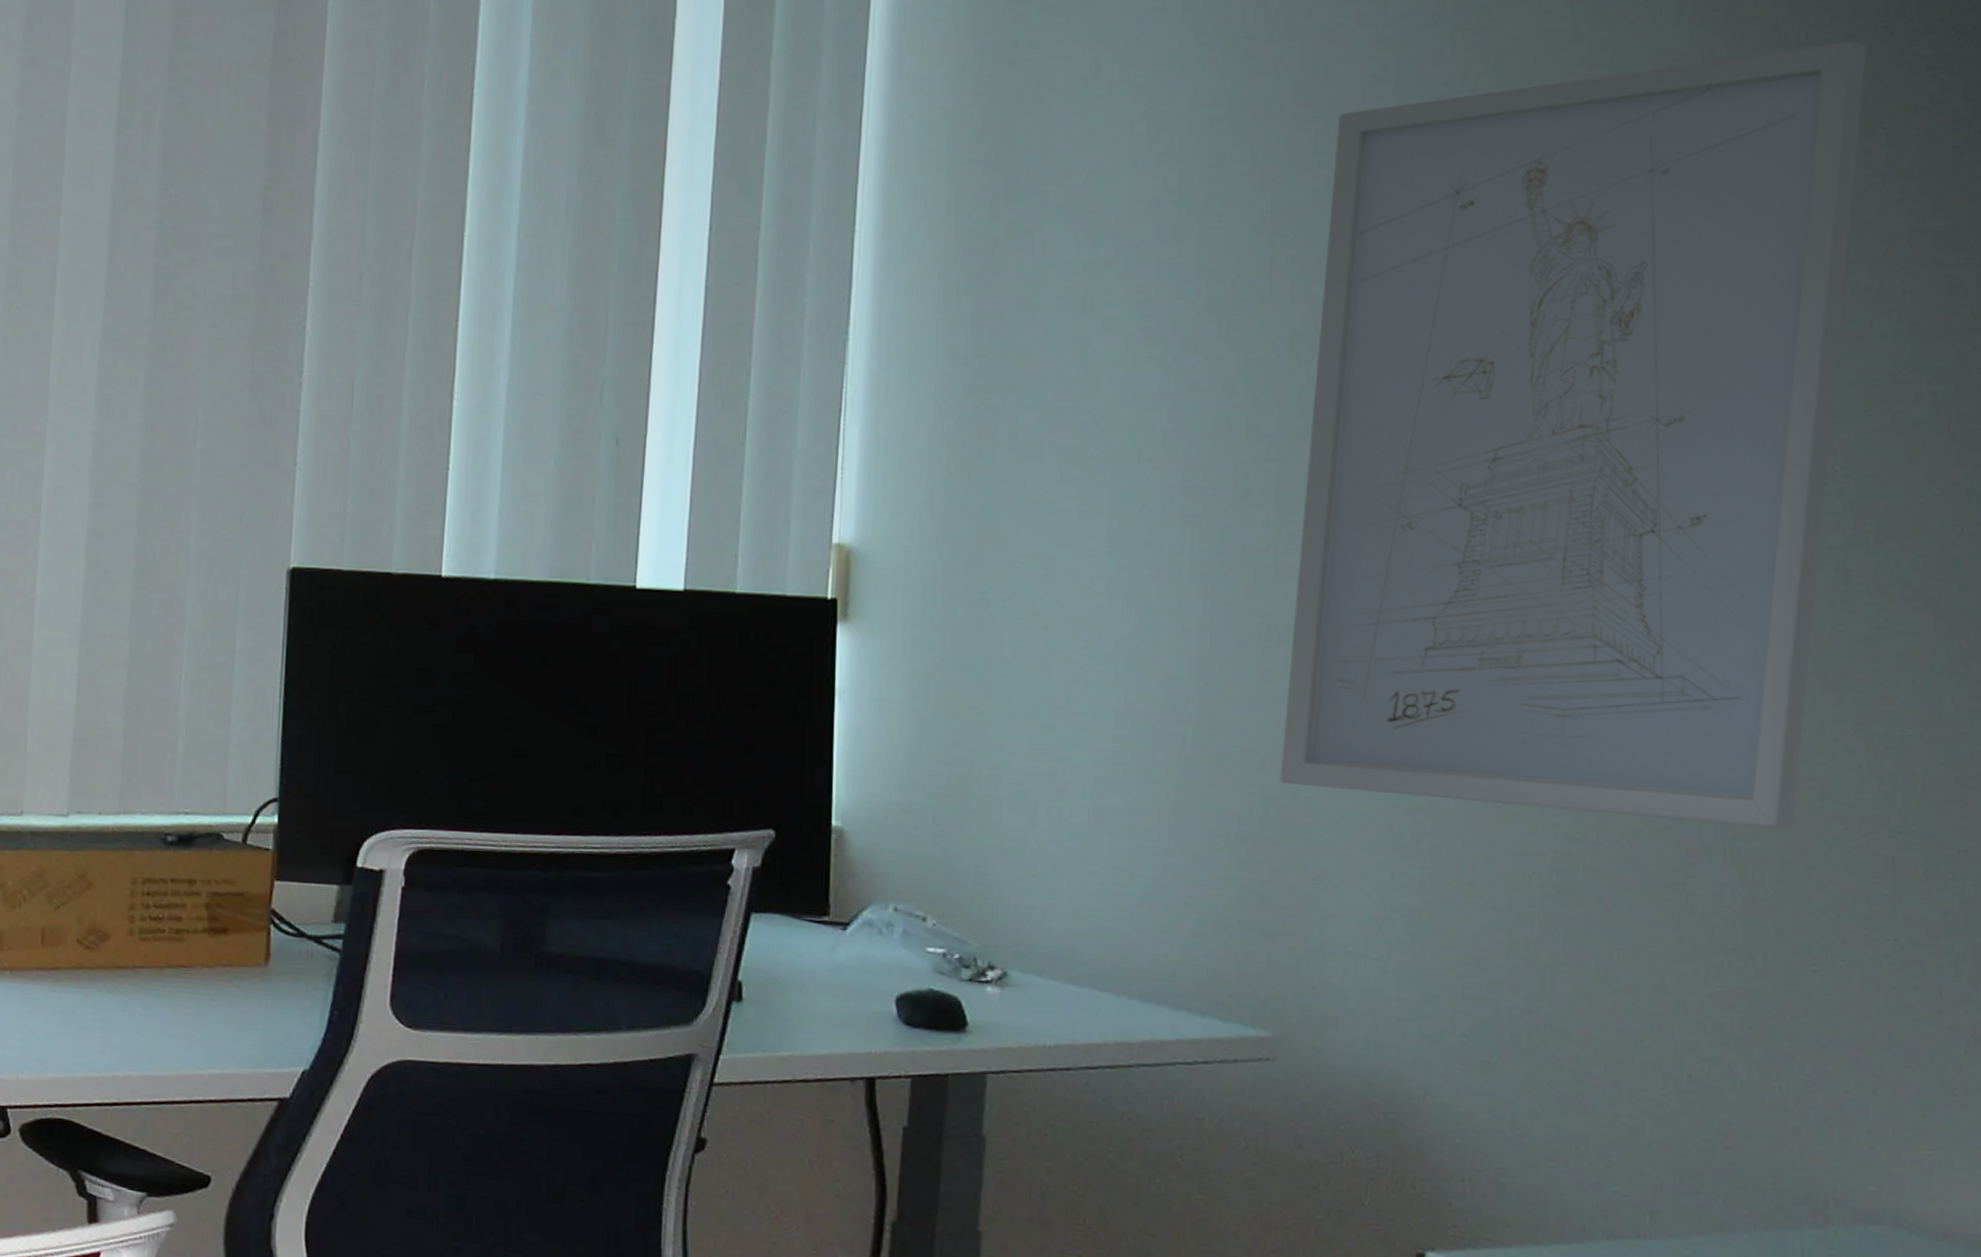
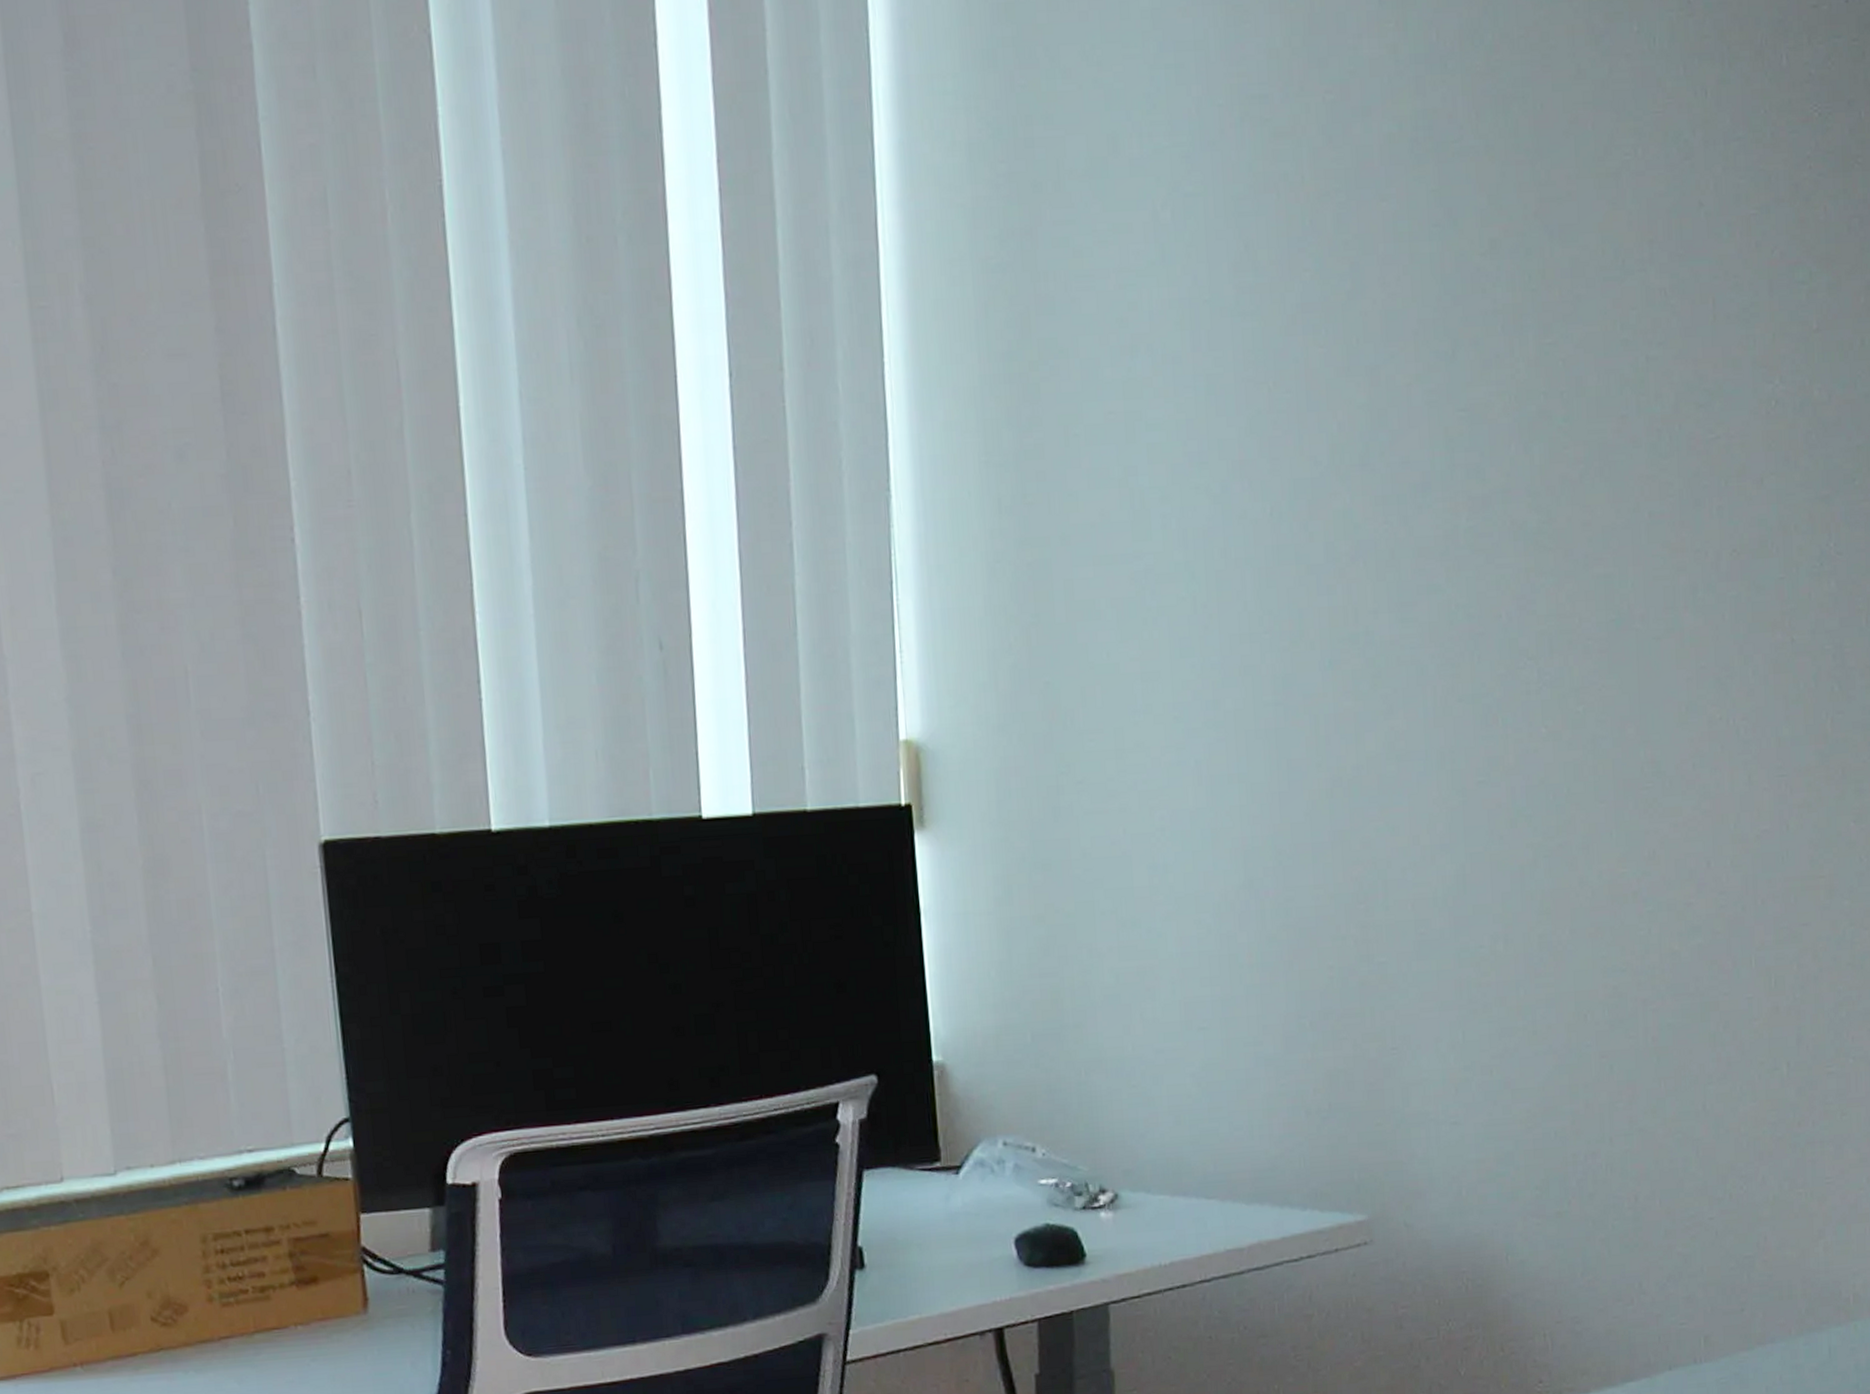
wall art: present [1280,42,1866,829] -> none [1355,65,1842,952]

